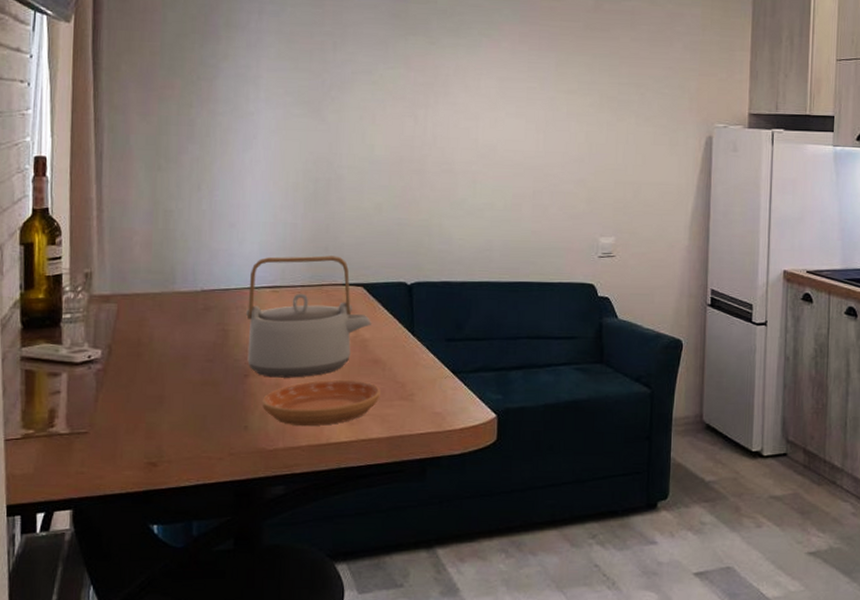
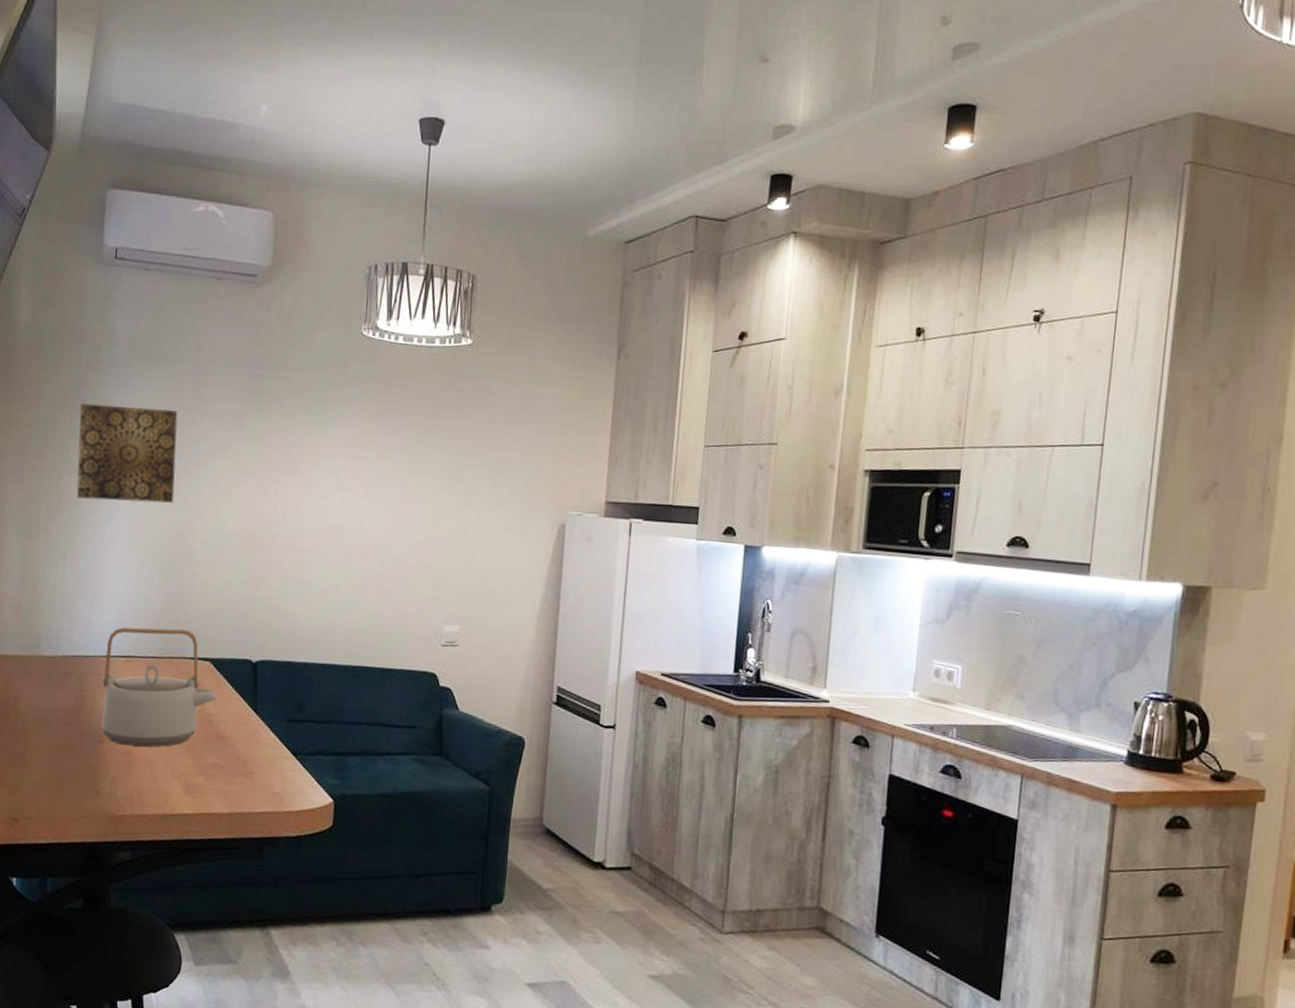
wall art: none [209,30,319,130] -> present [76,403,178,503]
saucer: present [261,380,381,427] -> none [113,751,223,796]

